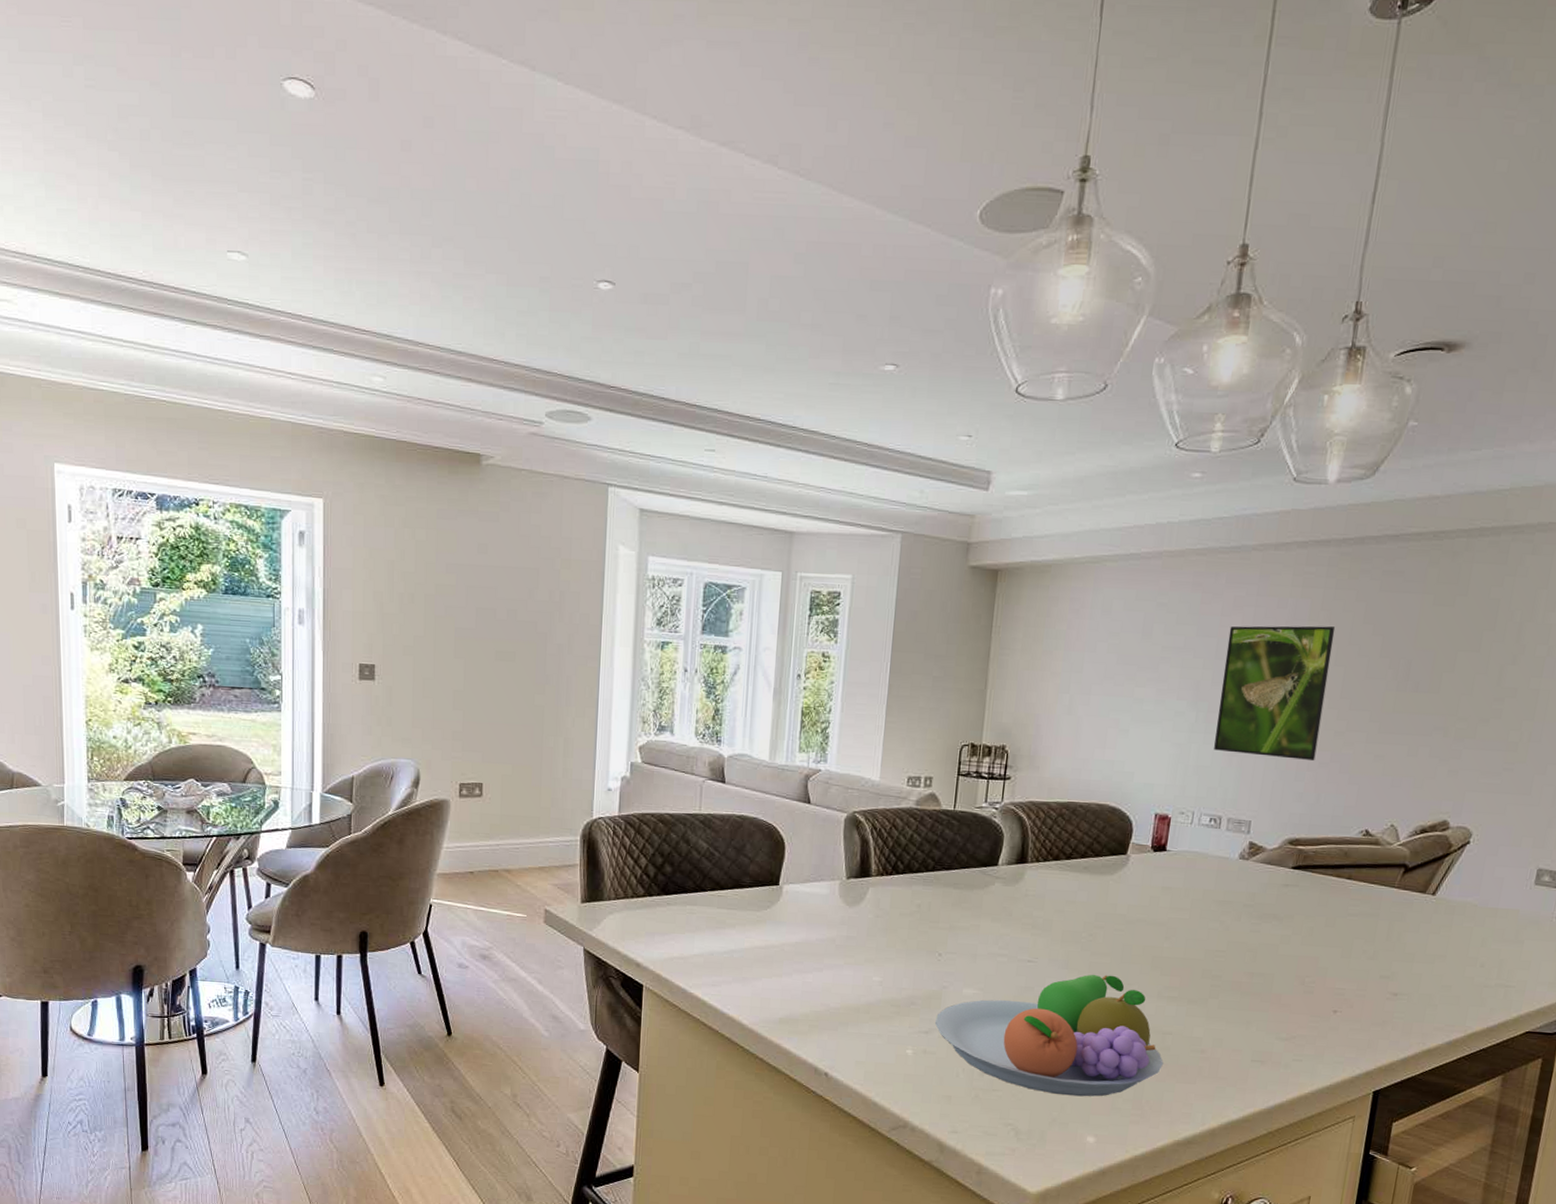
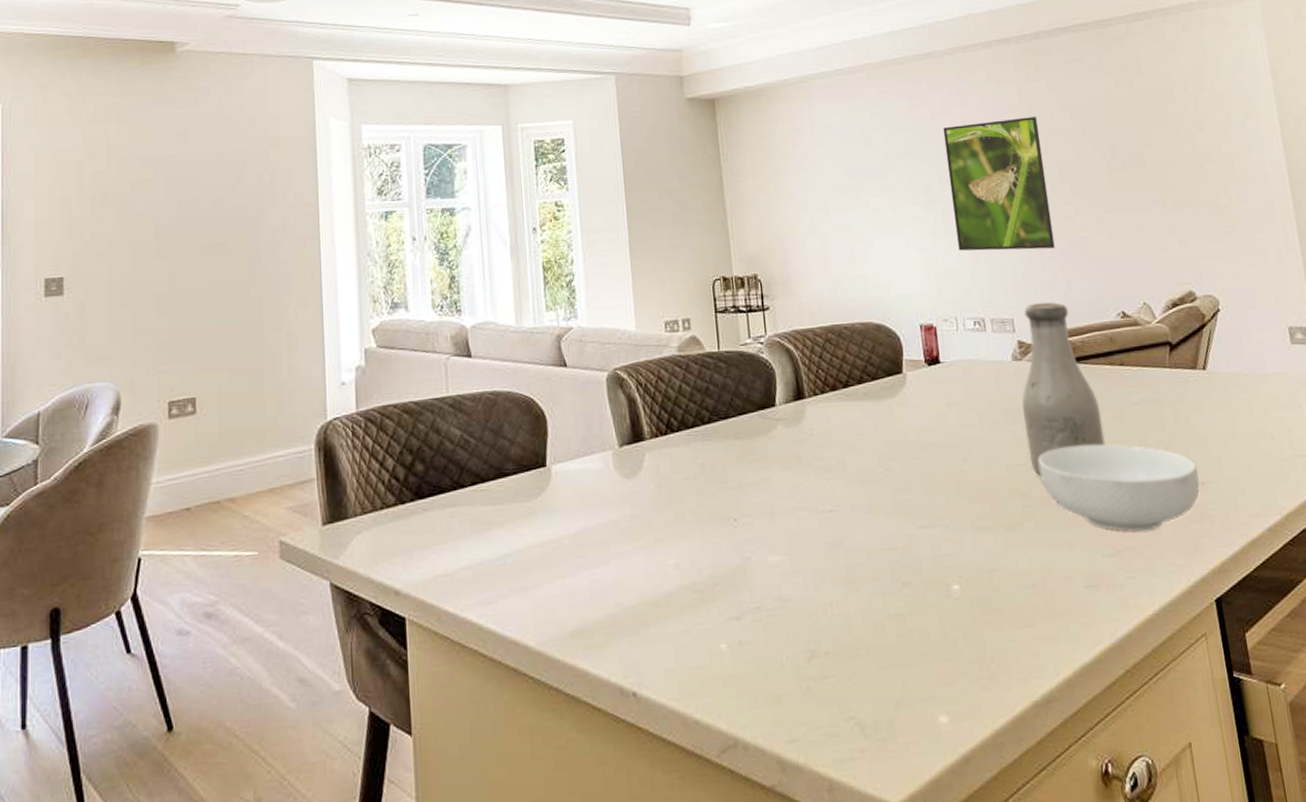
fruit bowl: present [935,974,1163,1097] -> none [745,512,997,669]
bottle: none [1230,809,1315,964] -> present [1022,302,1105,477]
cereal bowl: none [1236,942,1395,1025] -> present [1038,443,1200,532]

